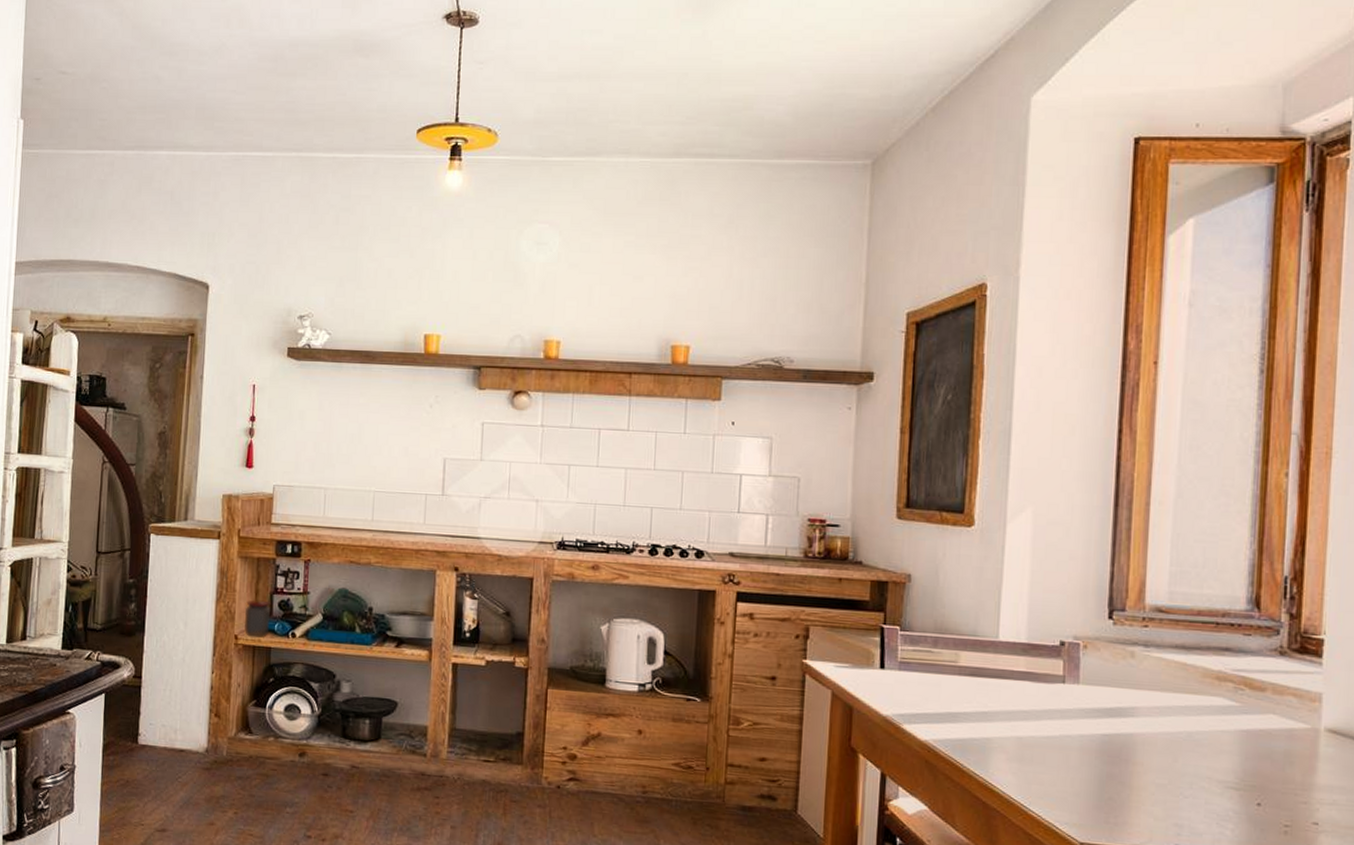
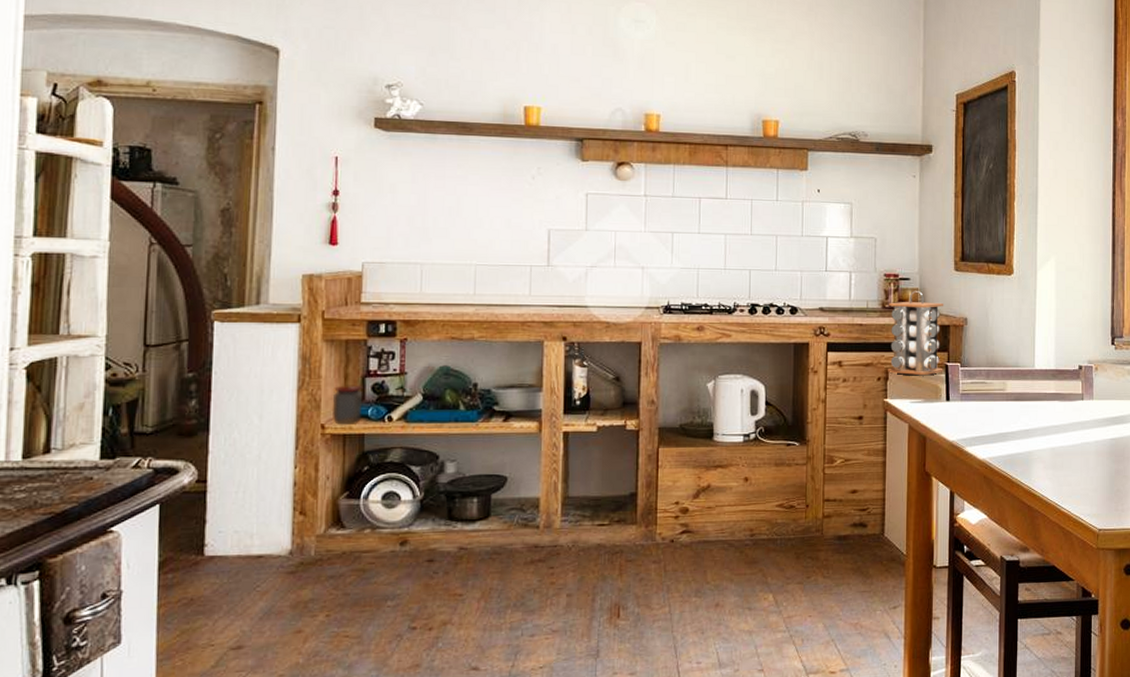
spice rack: none [808,539,882,638] -> present [888,290,944,376]

